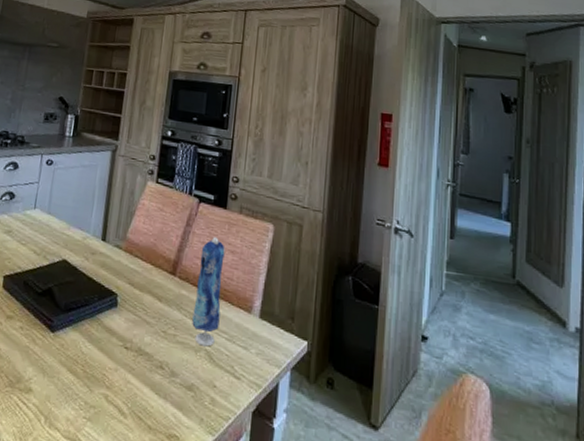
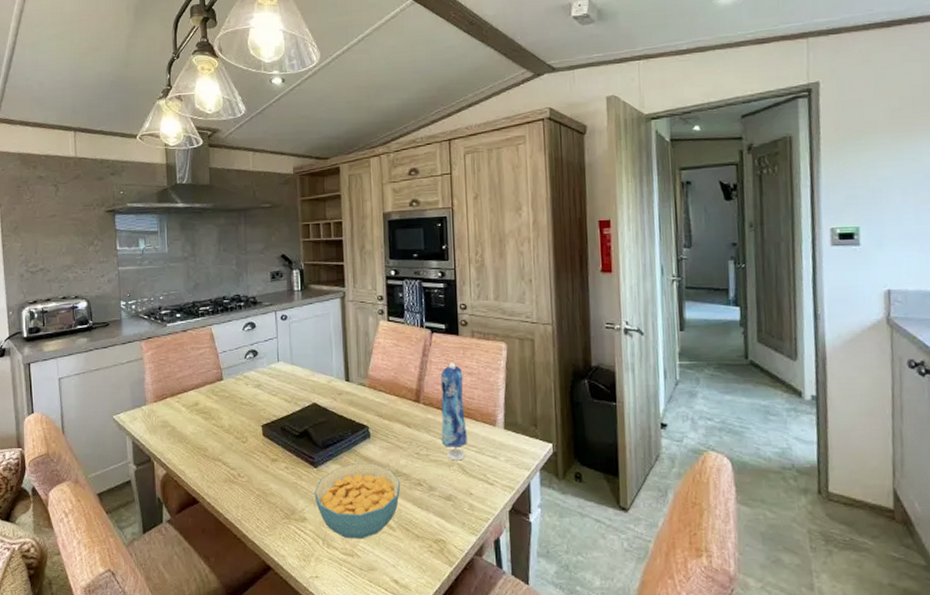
cereal bowl: none [45,333,142,423] -> present [314,463,401,540]

